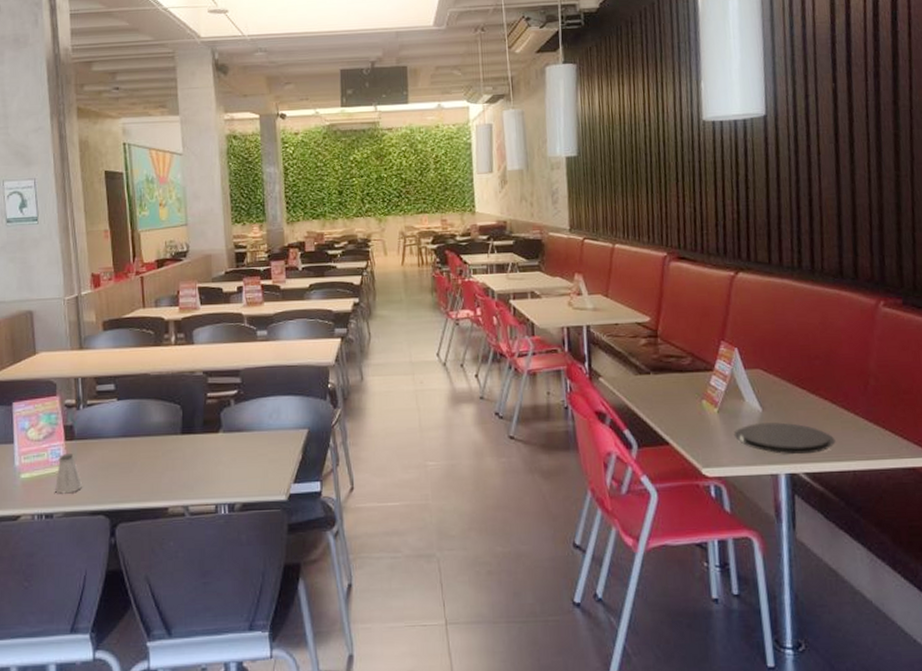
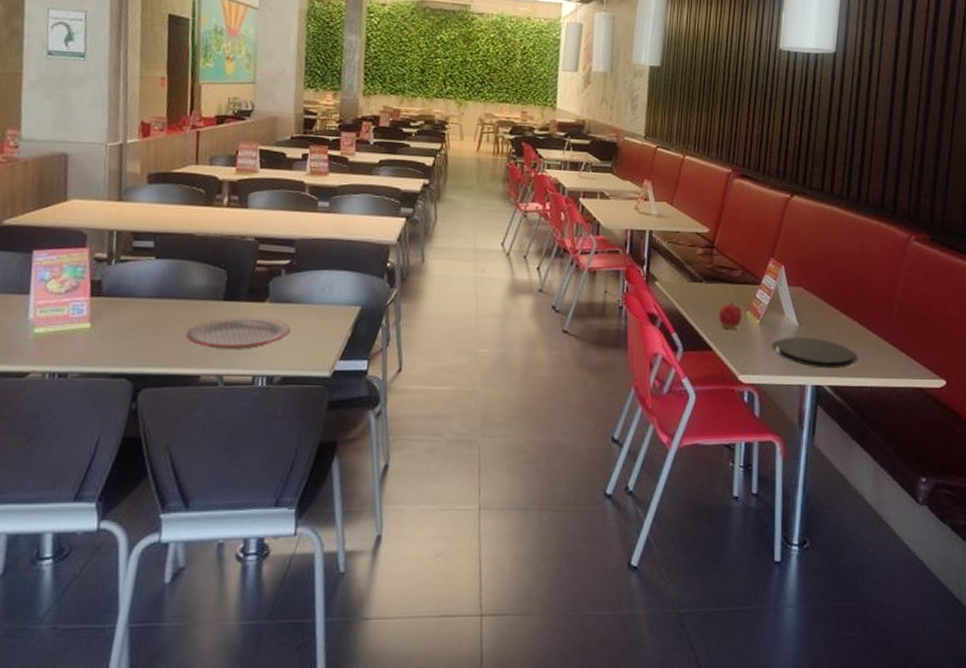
saltshaker: present [55,454,83,494] -> none [73,310,106,353]
plate: none [151,447,245,482] -> present [185,316,291,350]
apple: none [671,391,698,421] -> present [718,301,742,329]

